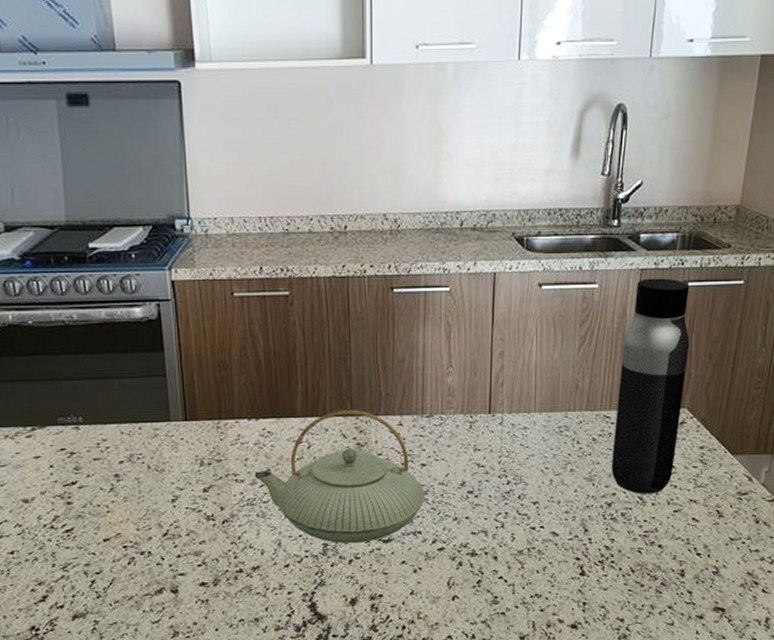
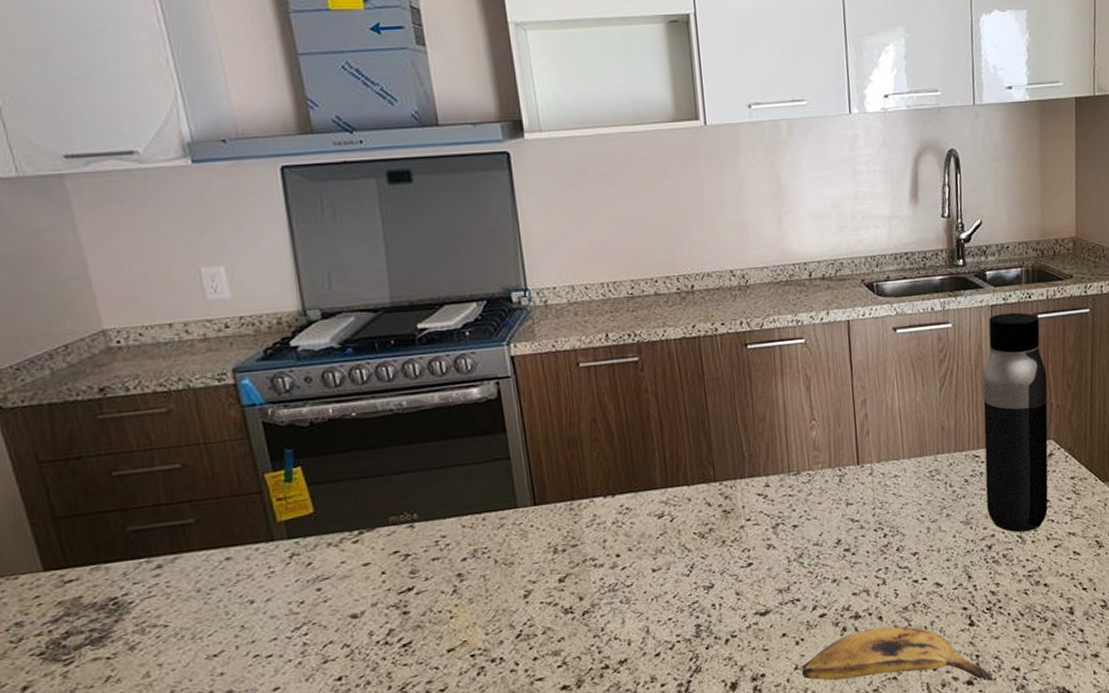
teapot: present [254,409,425,543] -> none [614,474,801,623]
banana: none [416,566,601,629] -> present [801,626,998,682]

